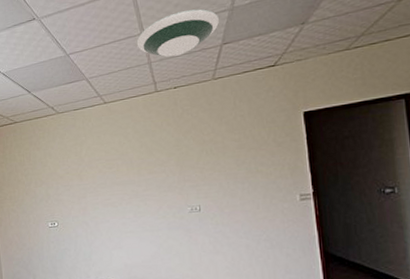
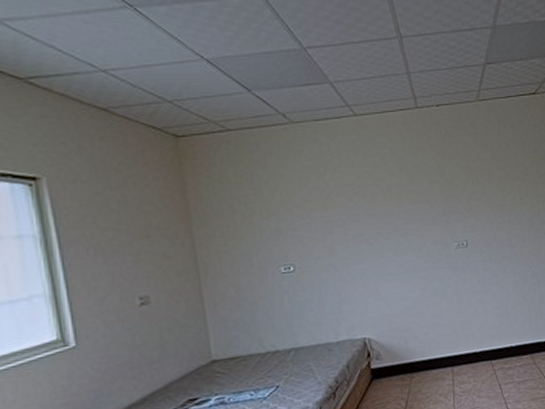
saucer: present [136,9,219,57] -> none [392,20,482,69]

